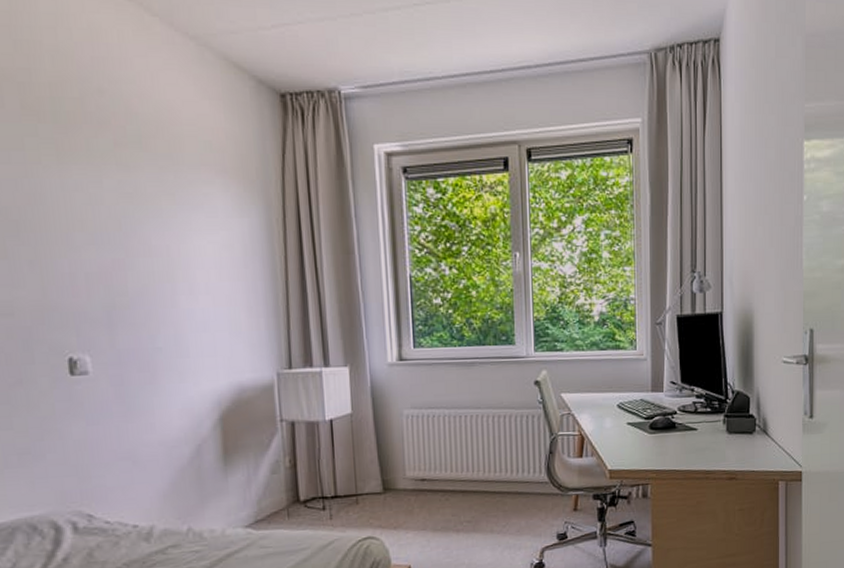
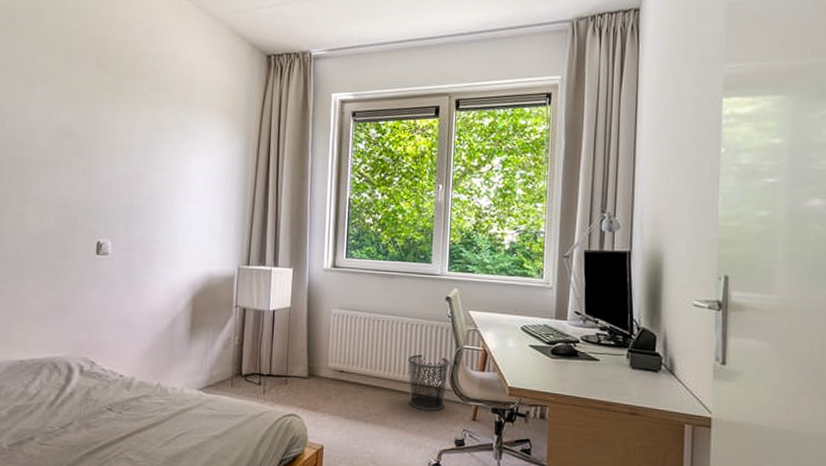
waste bin: none [498,448,546,509] -> present [408,354,451,412]

